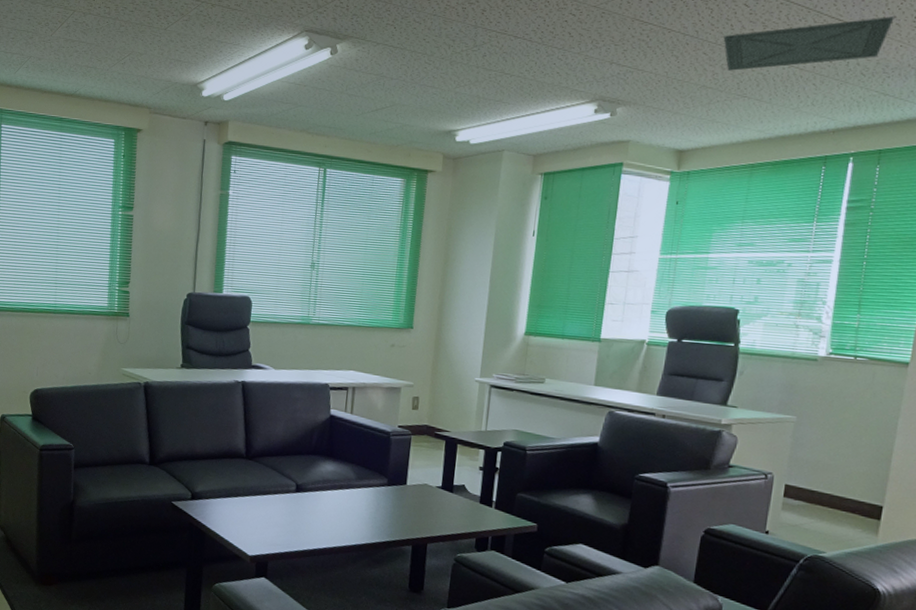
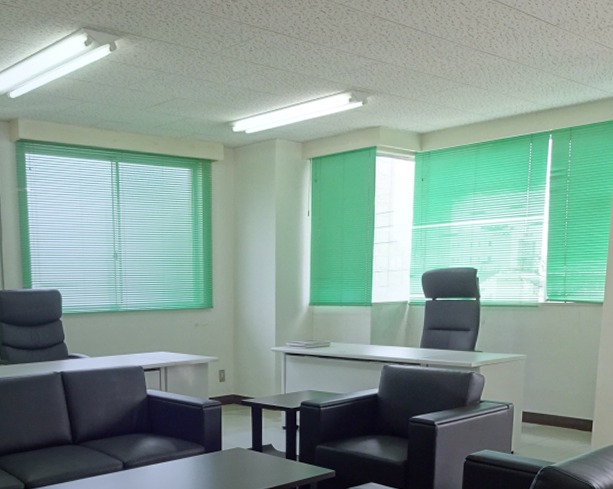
ceiling vent: present [723,16,895,71] -> none [447,14,573,62]

